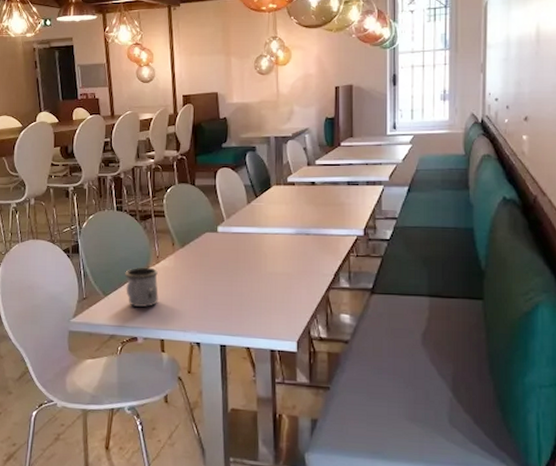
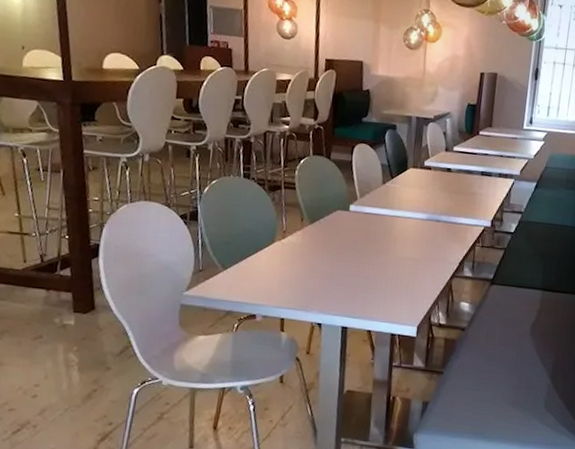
mug: present [125,267,158,307] -> none [247,241,284,284]

